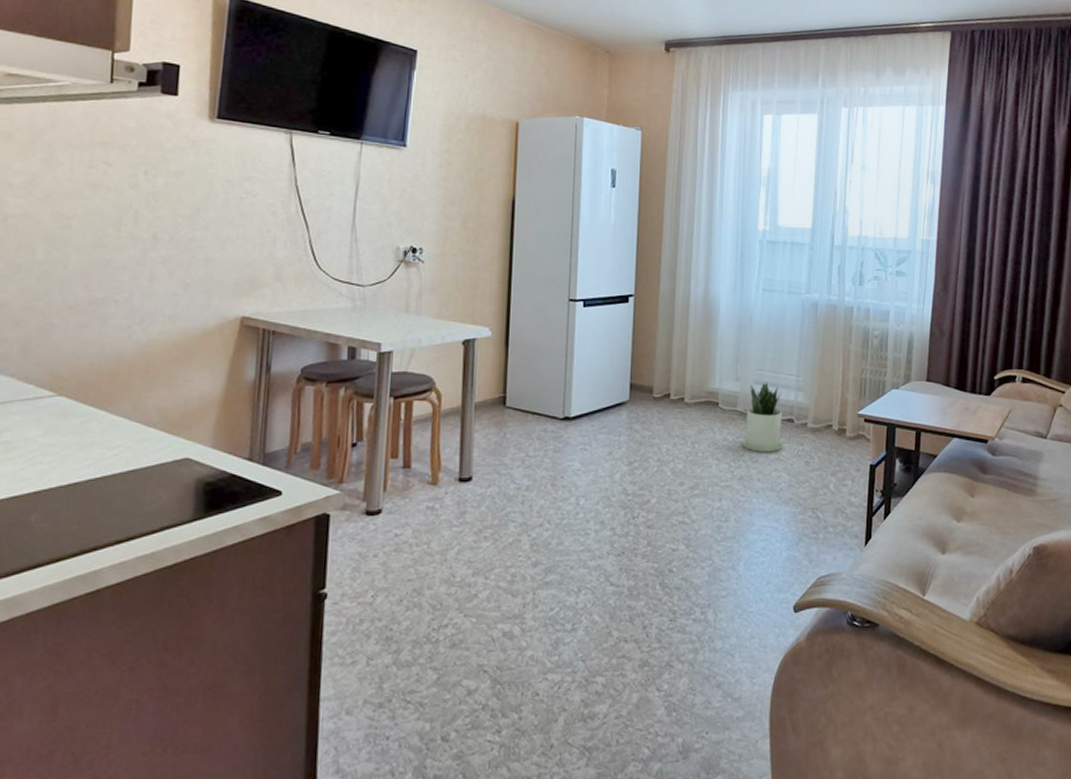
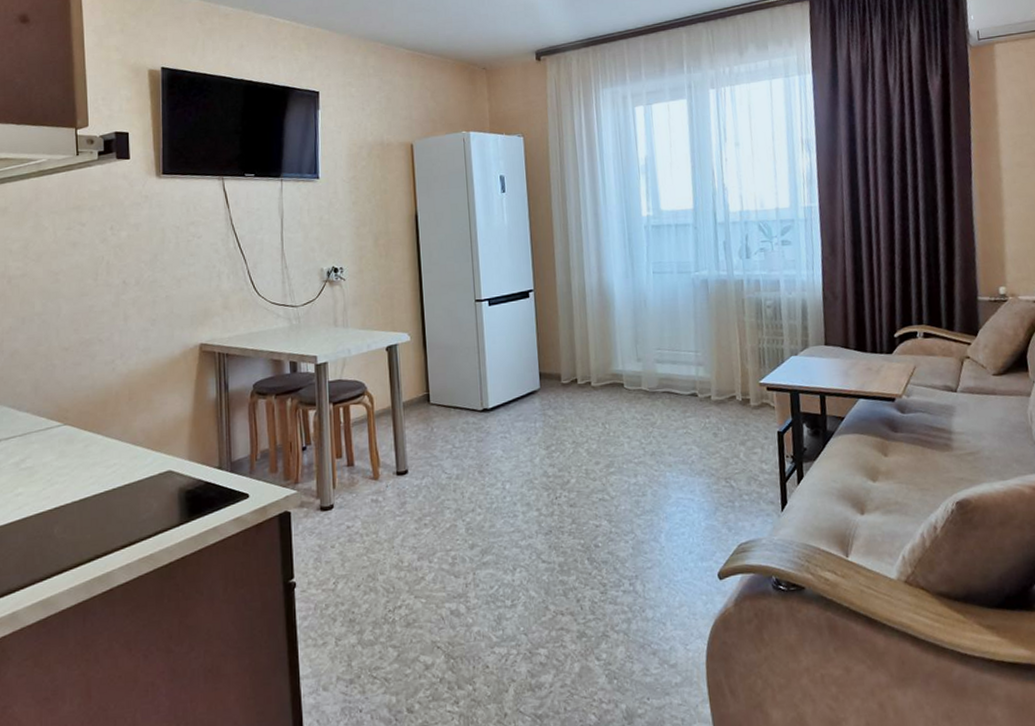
planter: present [741,382,784,452] -> none [649,360,691,428]

